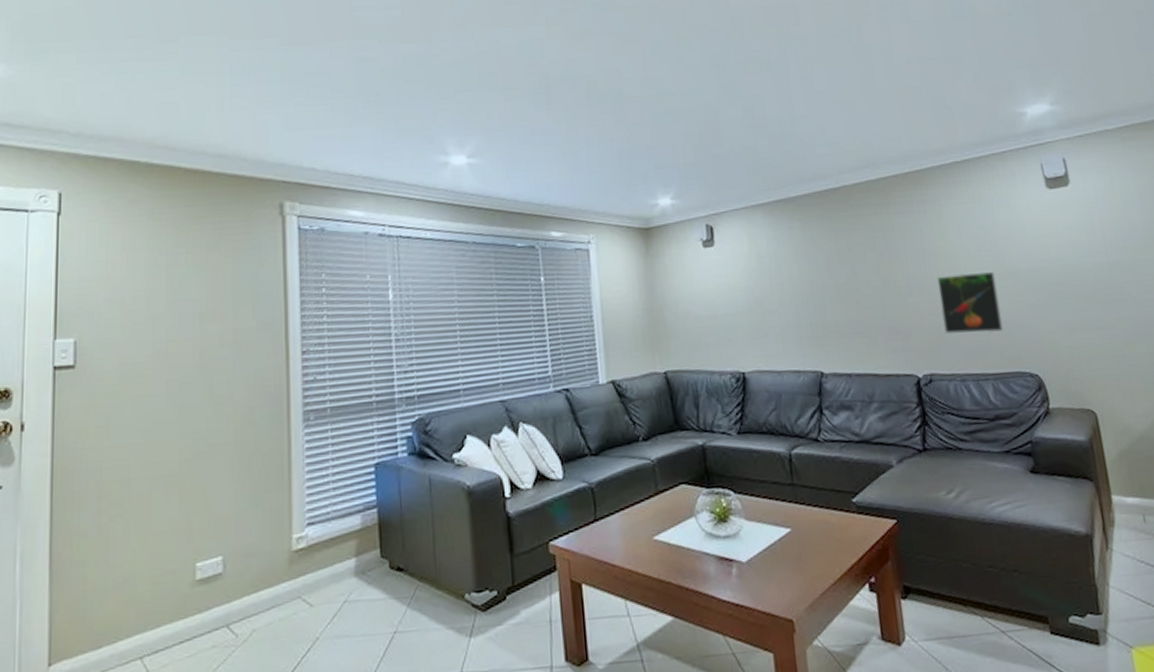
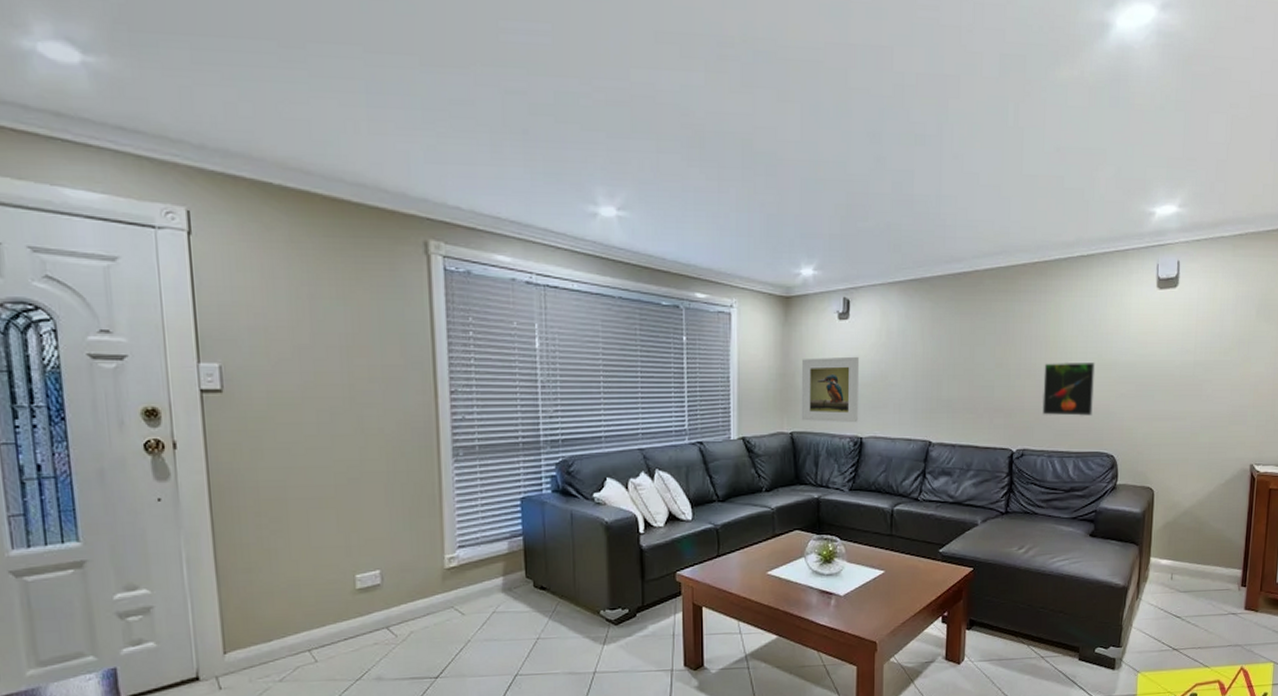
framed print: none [668,284,738,359] -> present [801,356,860,423]

